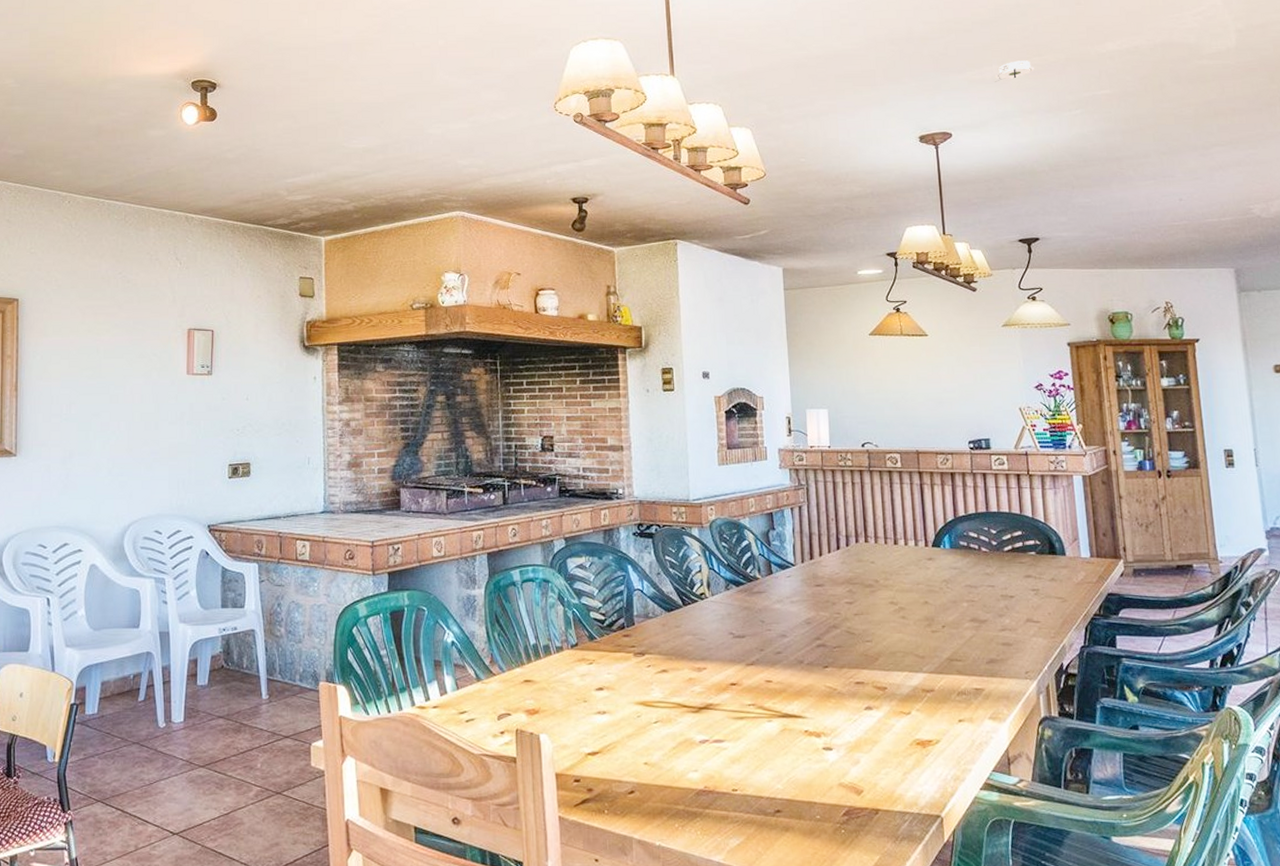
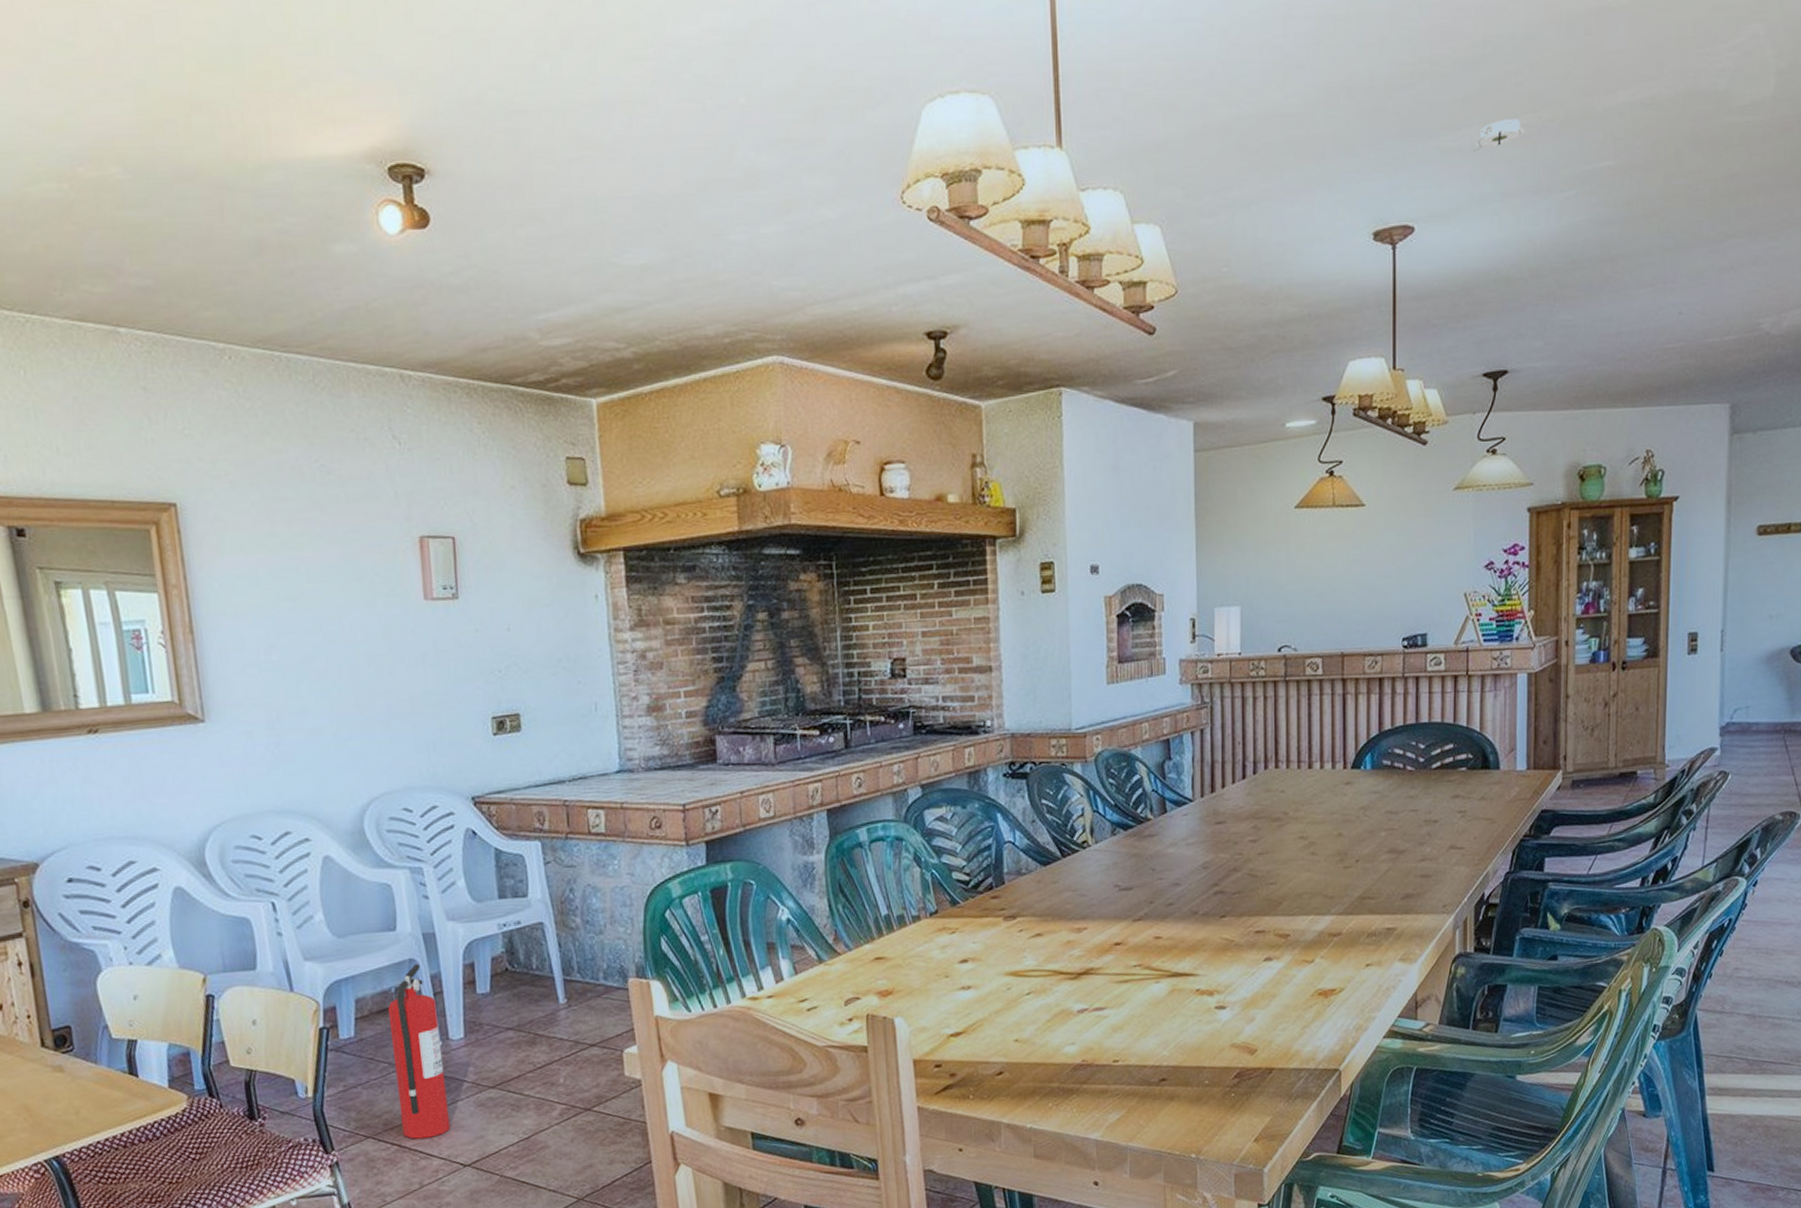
fire extinguisher: none [125,656,165,806] -> present [387,963,450,1139]

